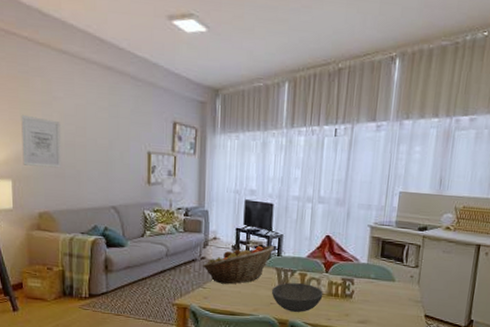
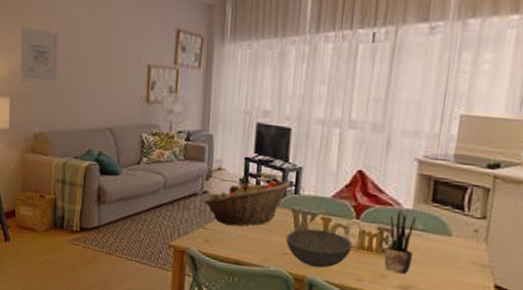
potted plant: none [347,264,370,312] -> present [384,209,417,274]

